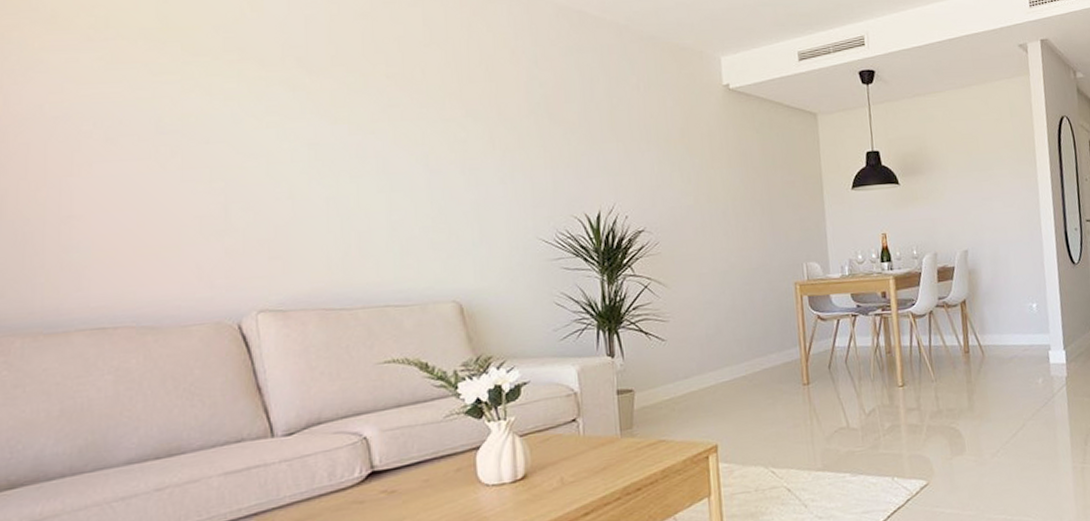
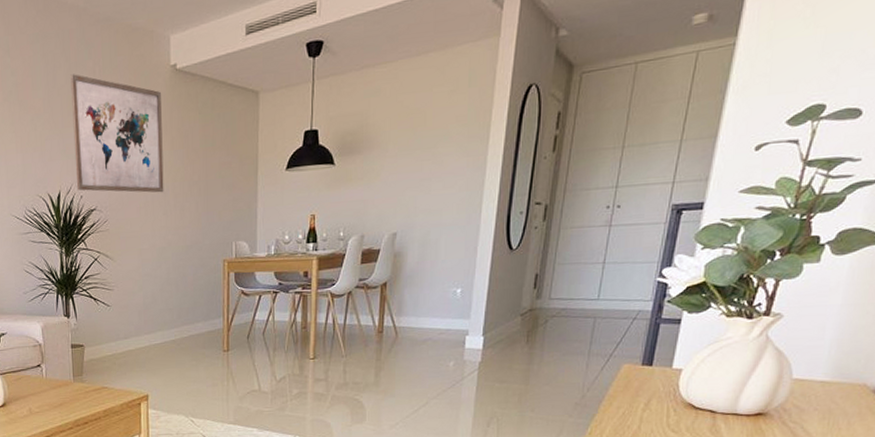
wall art: none [611,88,723,213] -> present [70,74,164,193]

